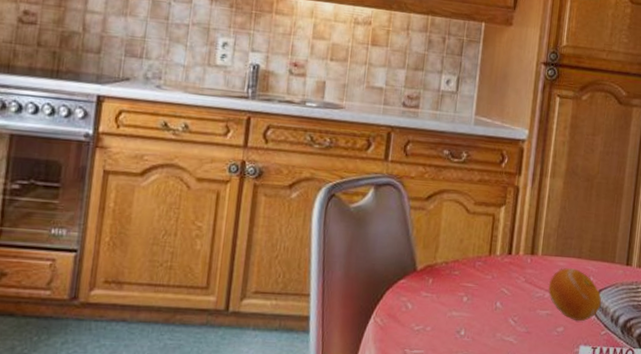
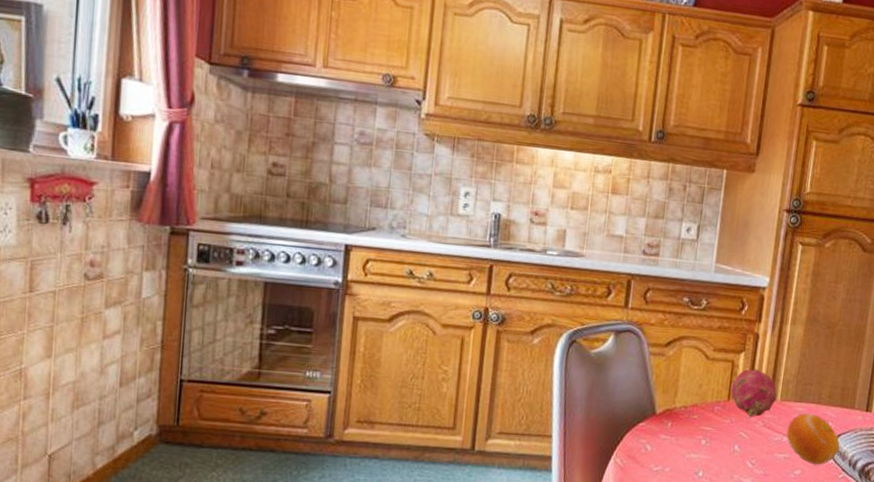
fruit: none [492,222,538,273] -> present [730,368,777,417]

